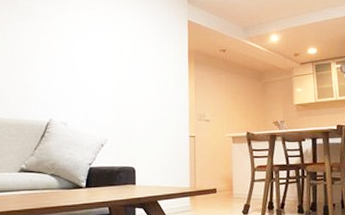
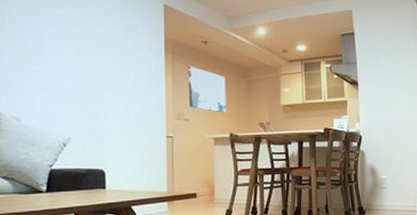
wall art: none [209,72,244,114] -> present [188,66,227,113]

